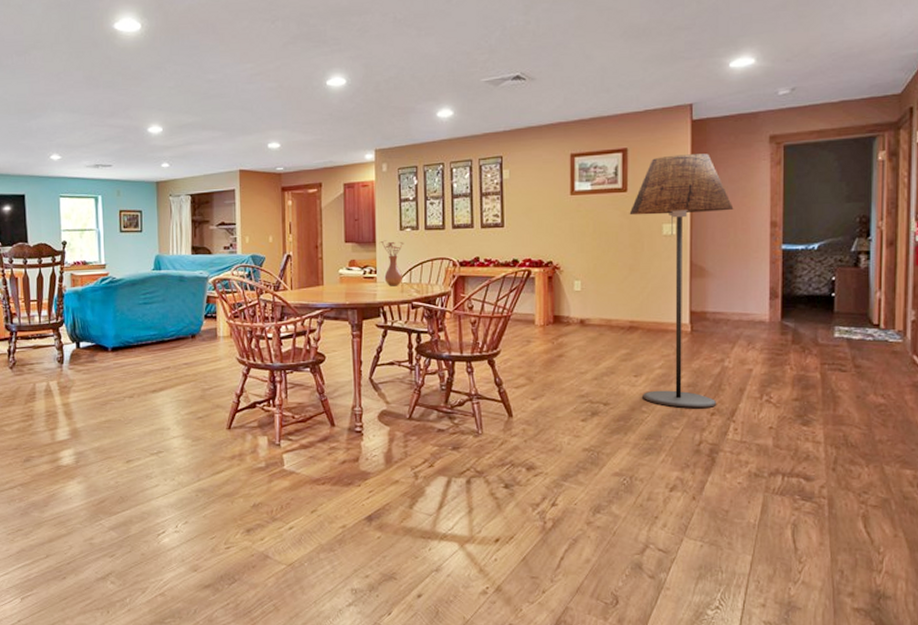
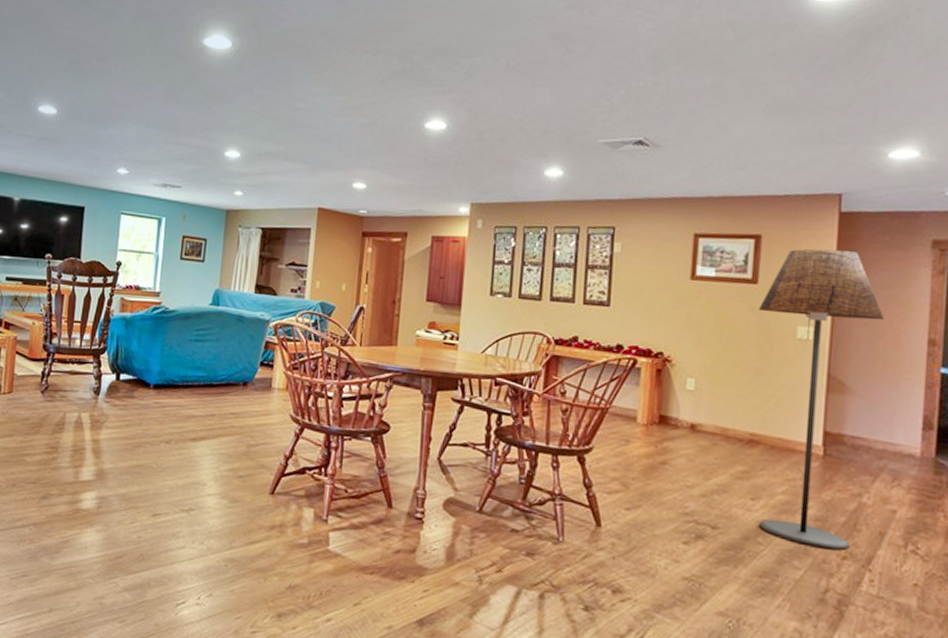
vase: present [378,240,404,286] -> none [464,304,494,358]

